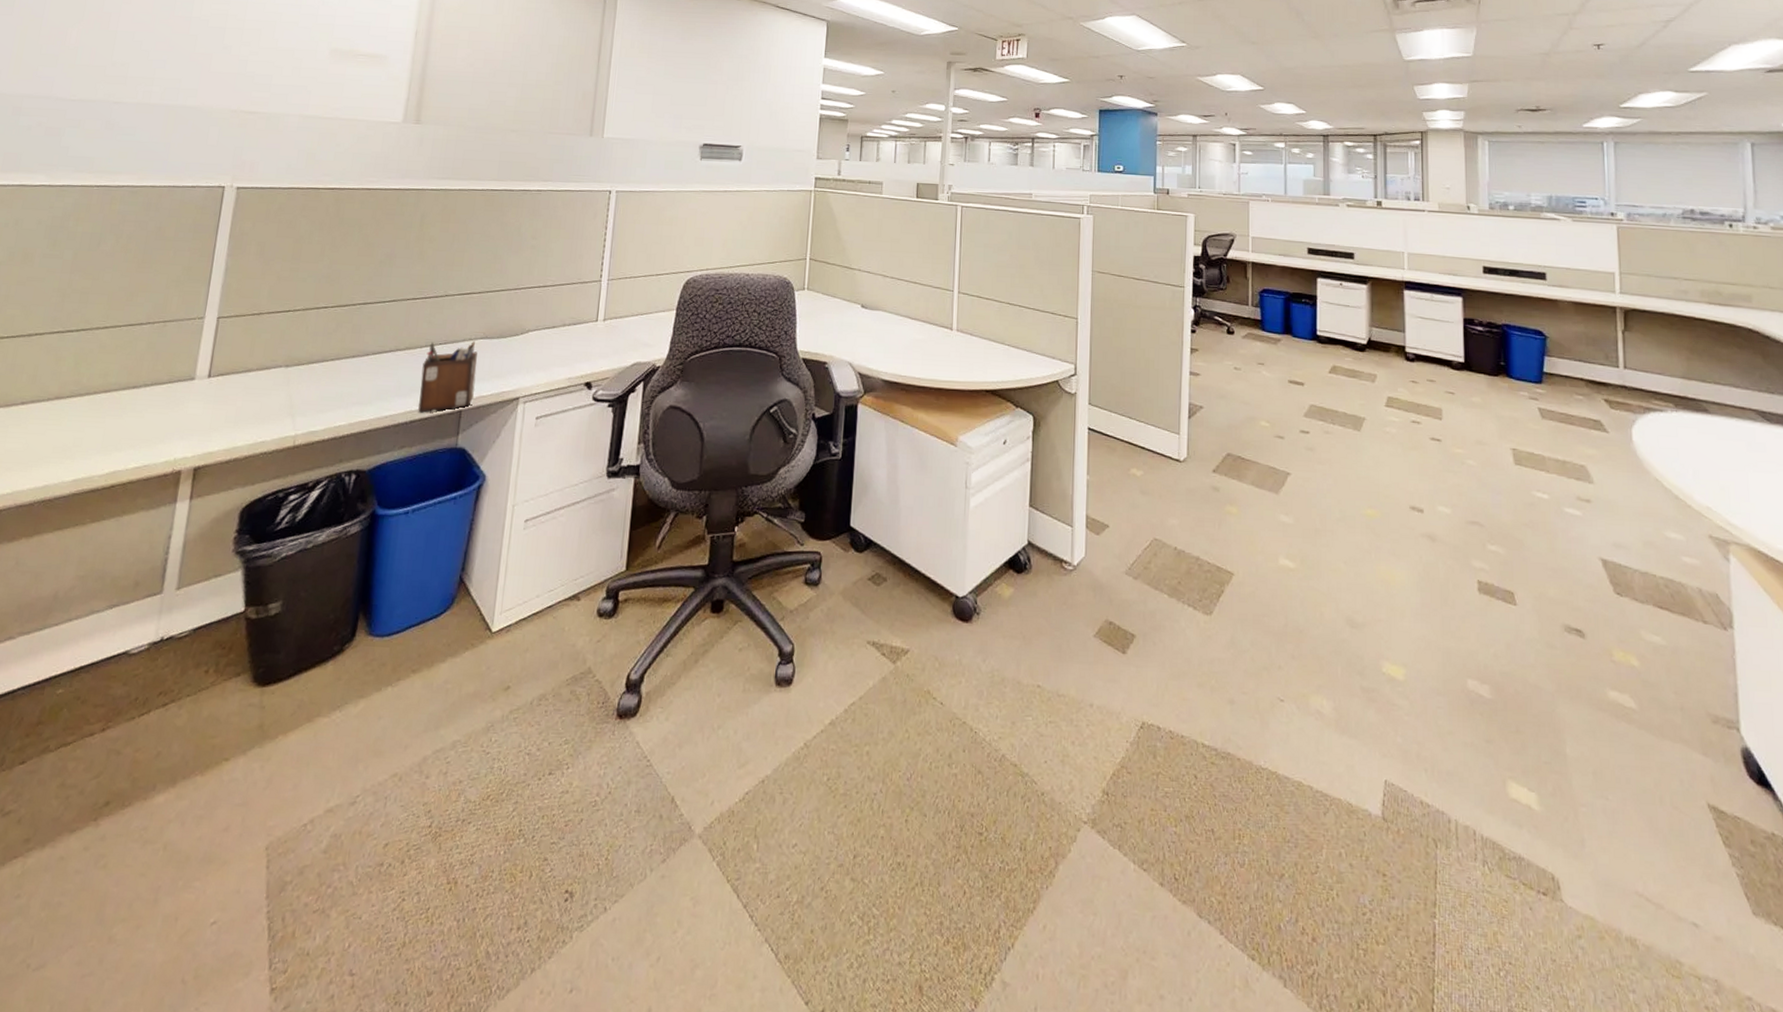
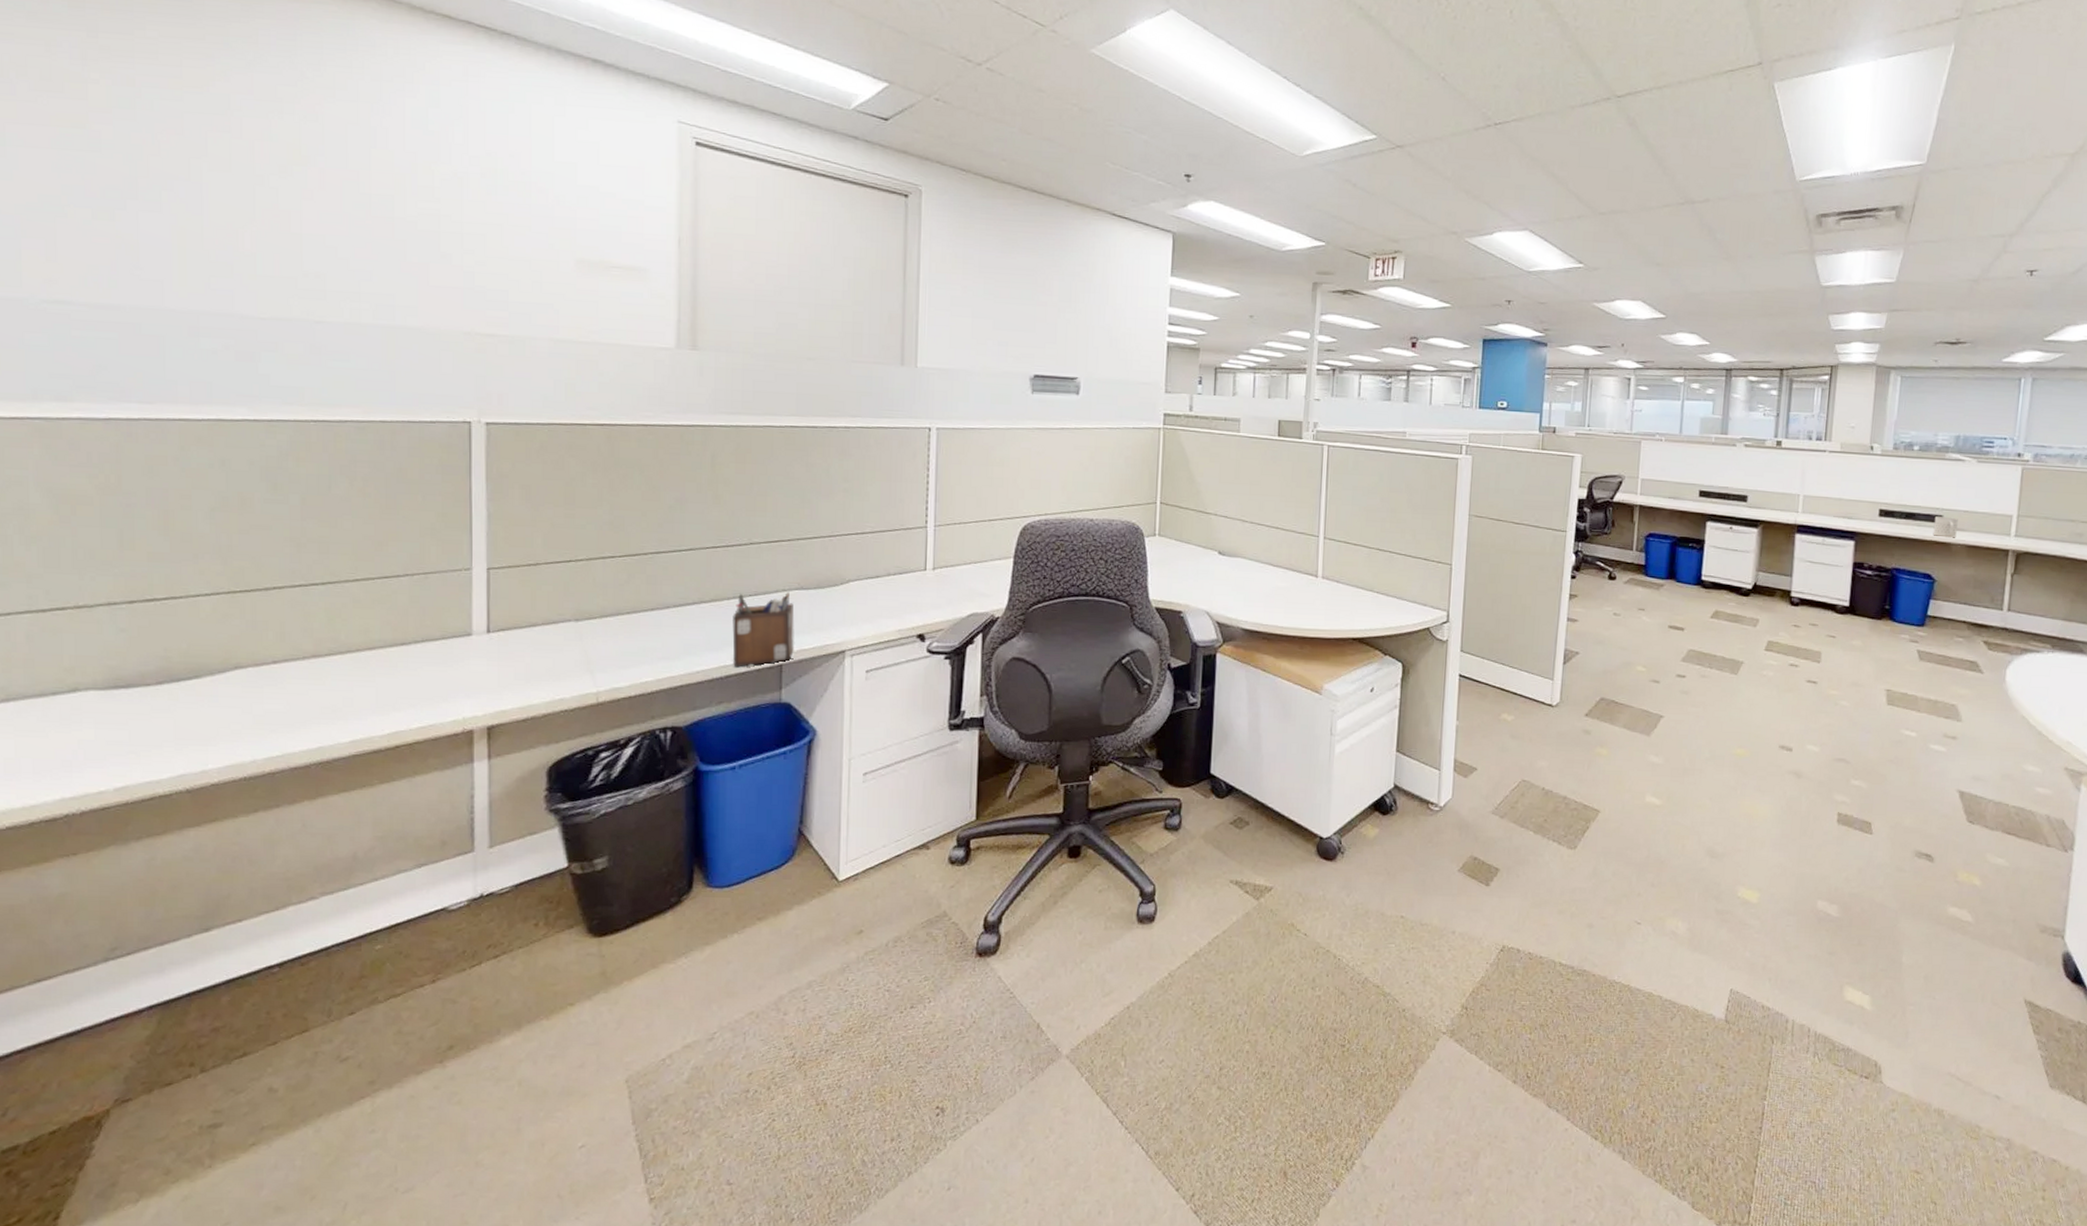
mug: none [1538,273,1562,295] -> present [1933,516,1958,538]

